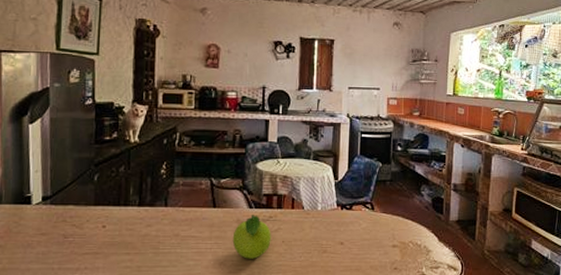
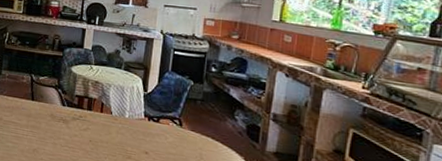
fruit: present [232,215,271,259] -> none [45,112,80,152]

